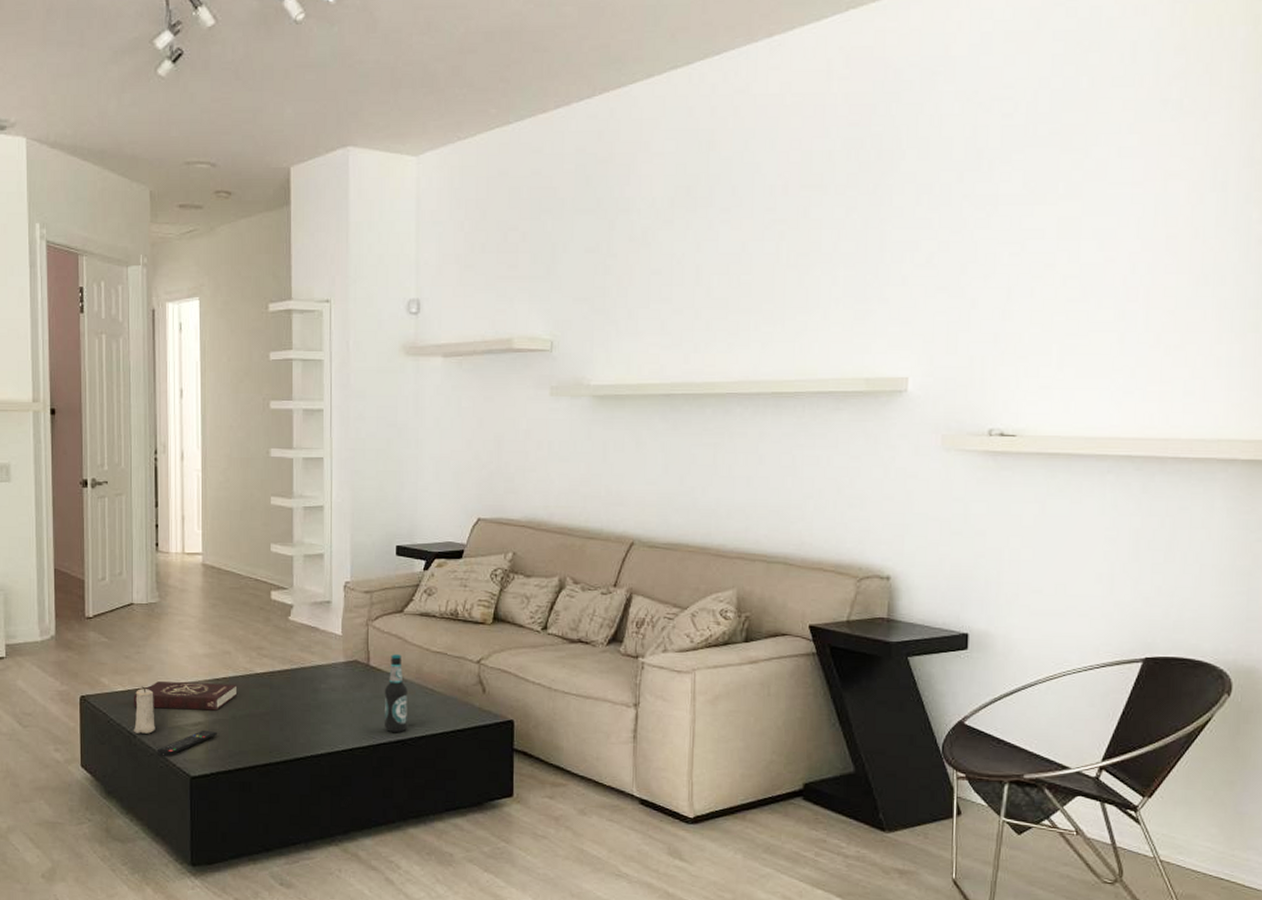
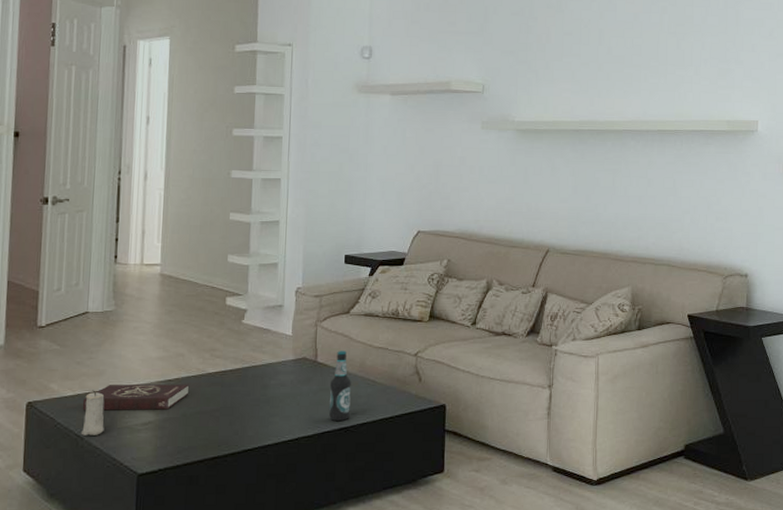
remote control: present [157,730,217,756] -> none [104,428,167,456]

